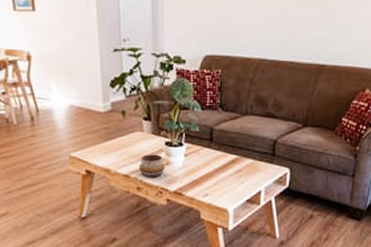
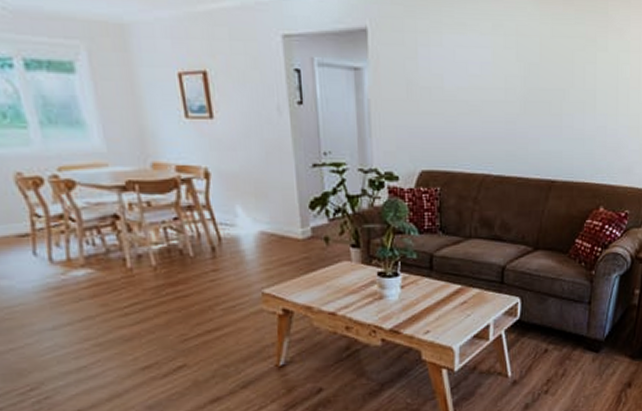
decorative bowl: present [138,154,166,177] -> none [346,287,379,315]

